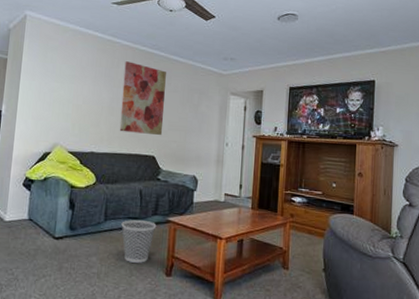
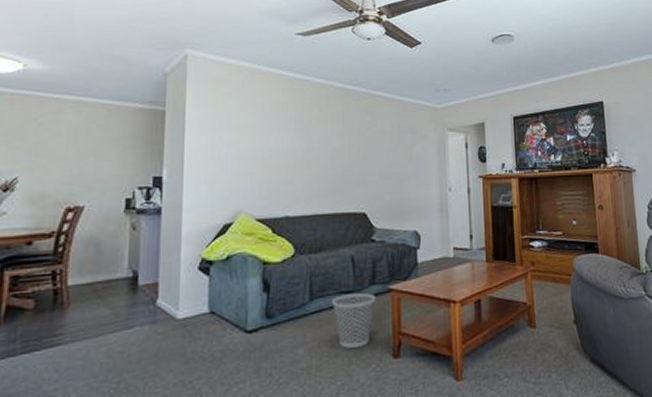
wall art: present [119,61,166,136] -> none [318,102,373,188]

